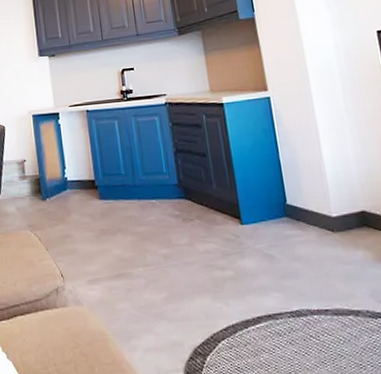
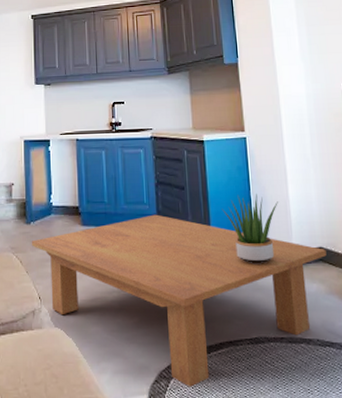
coffee table: none [49,184,371,364] -> present [32,214,327,387]
potted plant: none [249,157,312,231] -> present [222,194,278,263]

